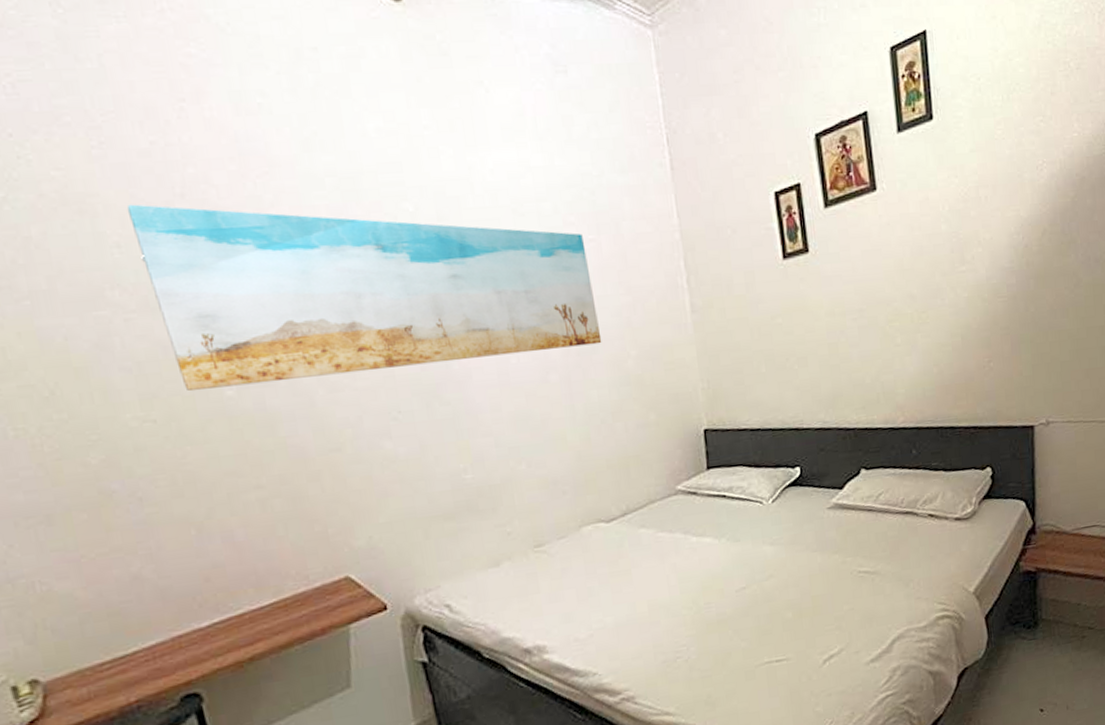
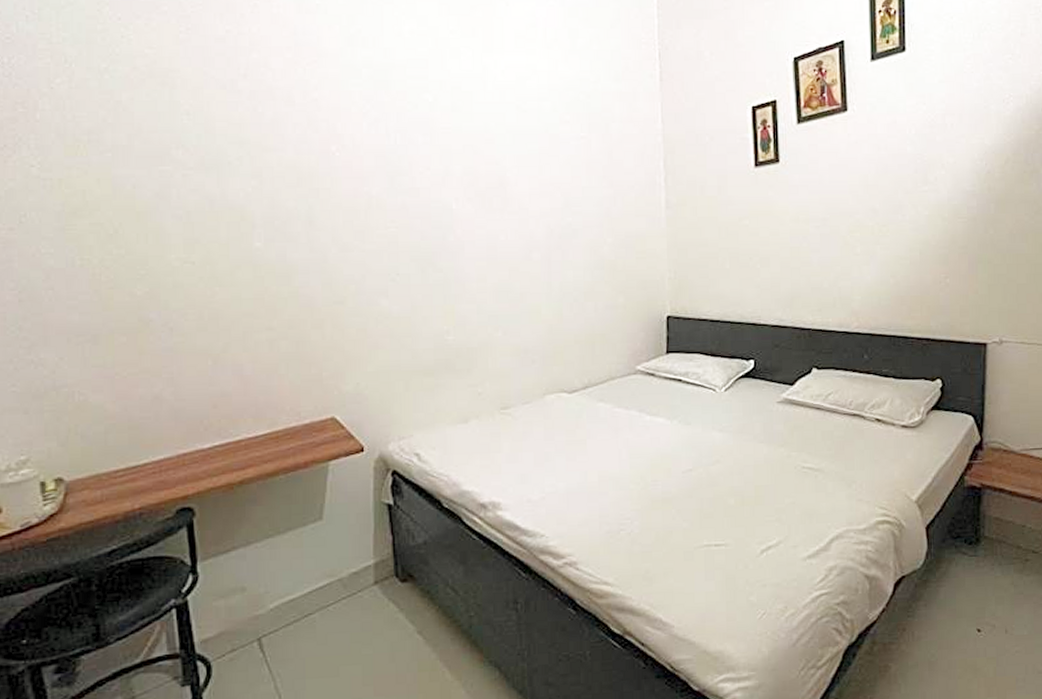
wall art: present [126,204,602,392] -> none [199,80,582,241]

